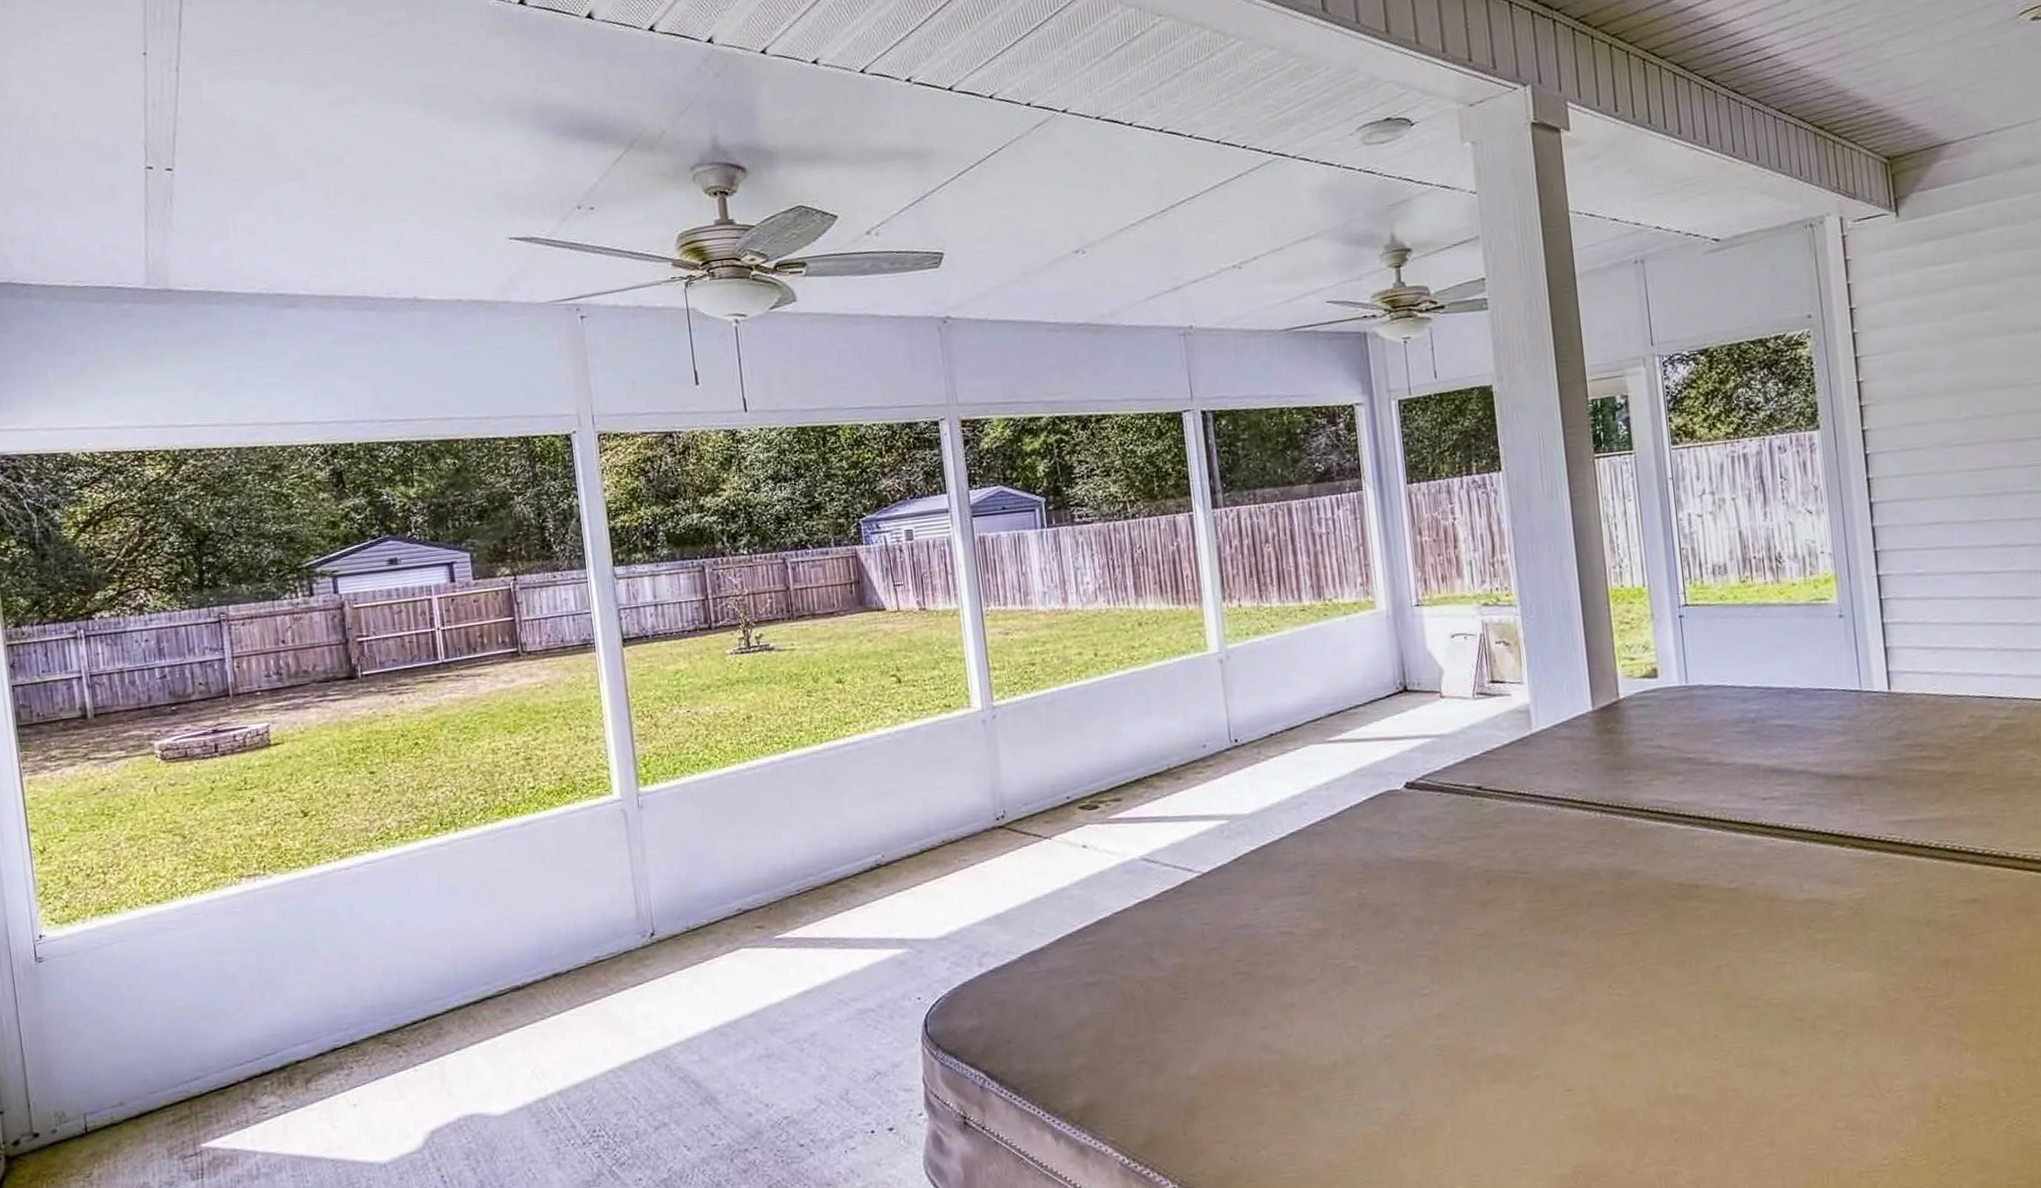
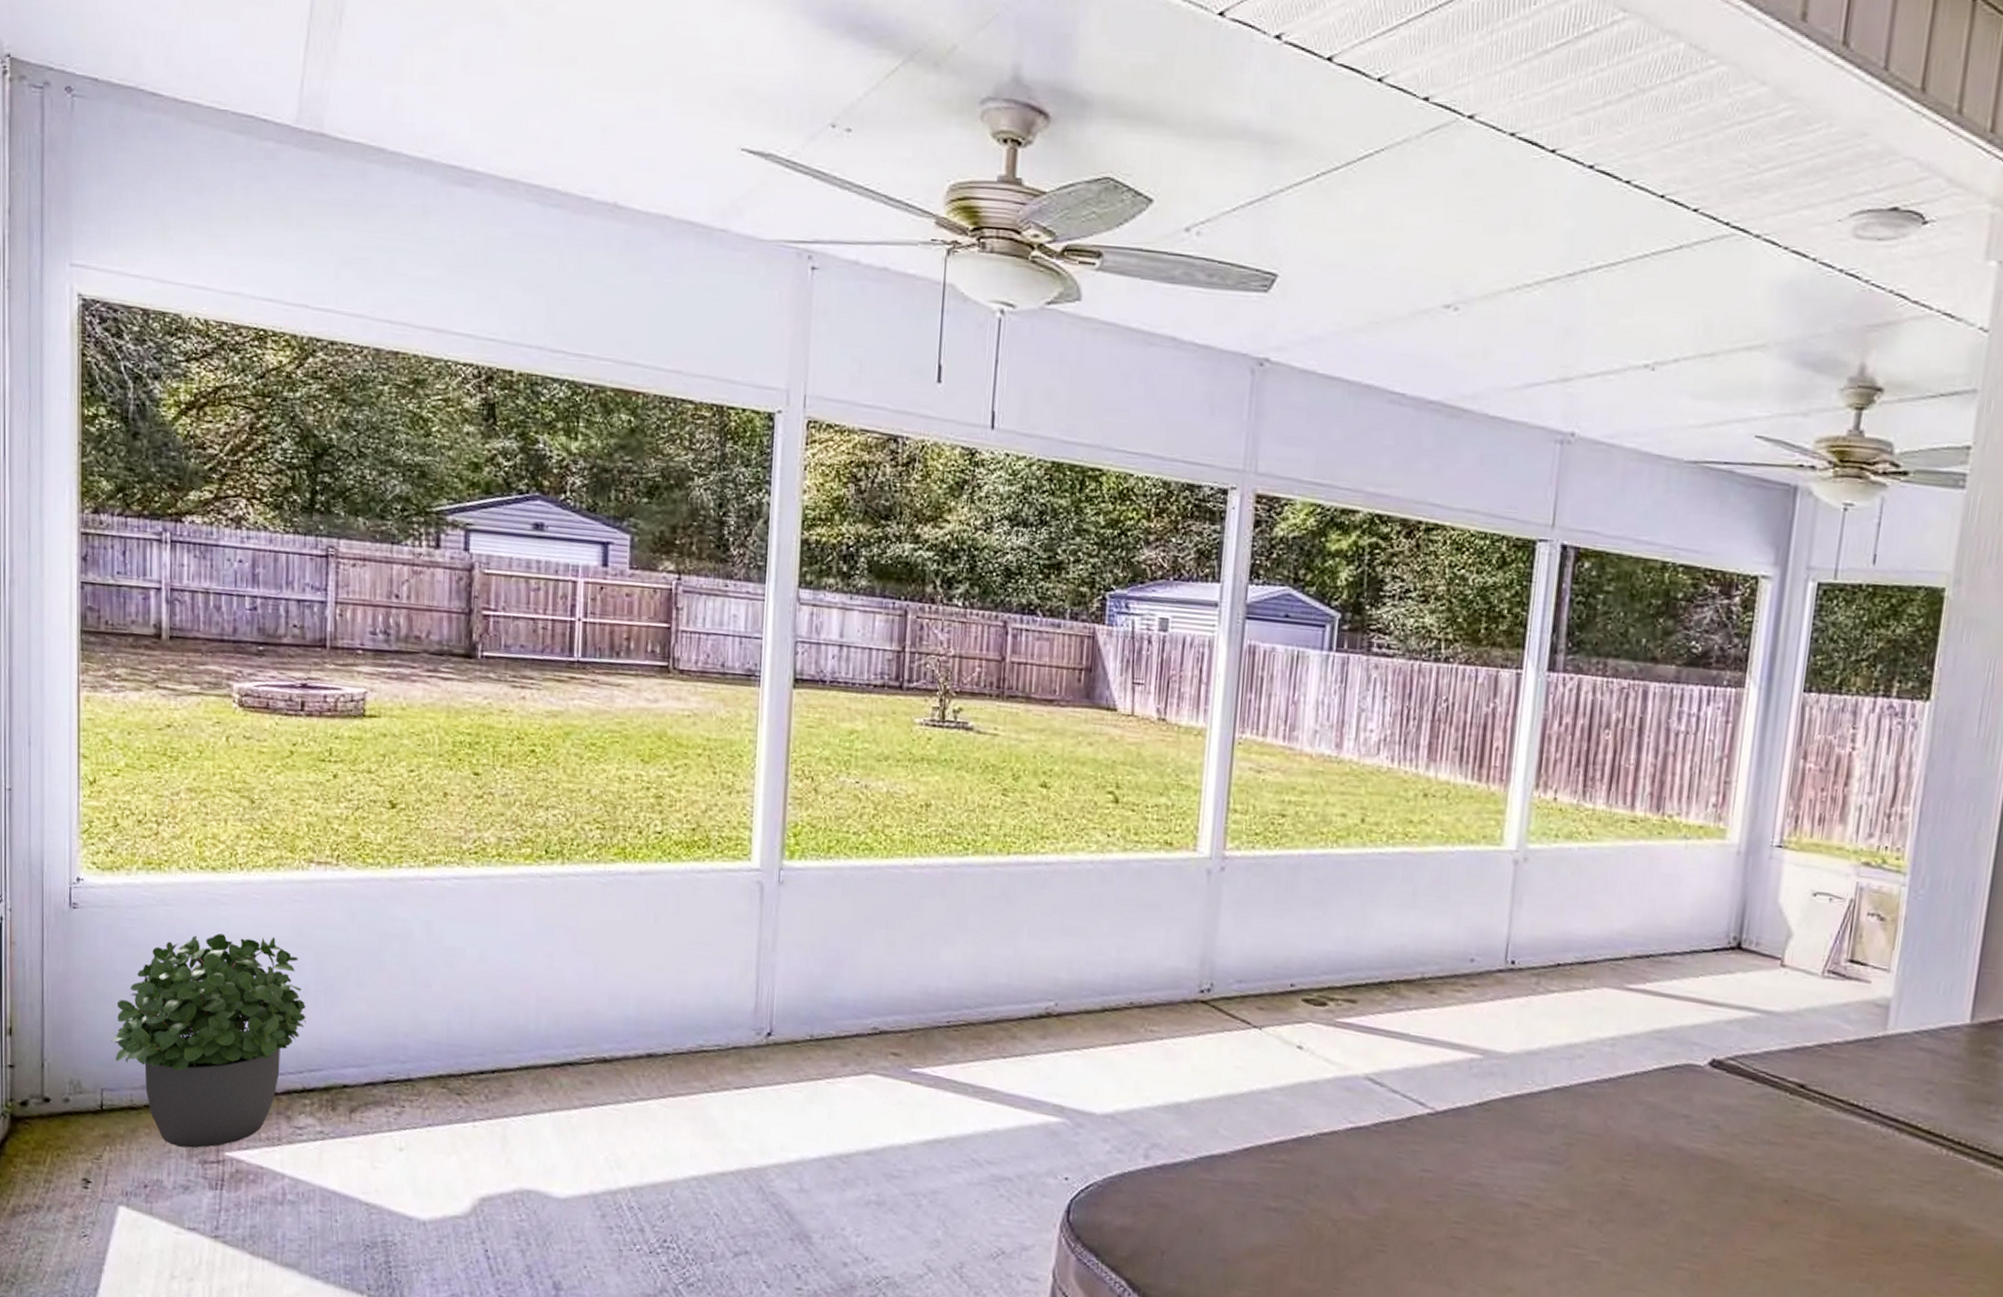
potted plant: none [87,947,257,1149] -> present [111,933,306,1148]

